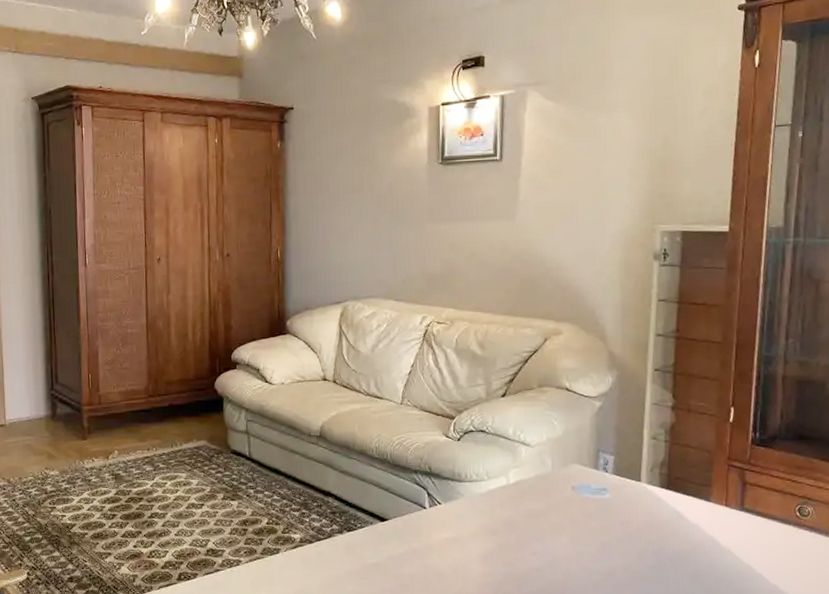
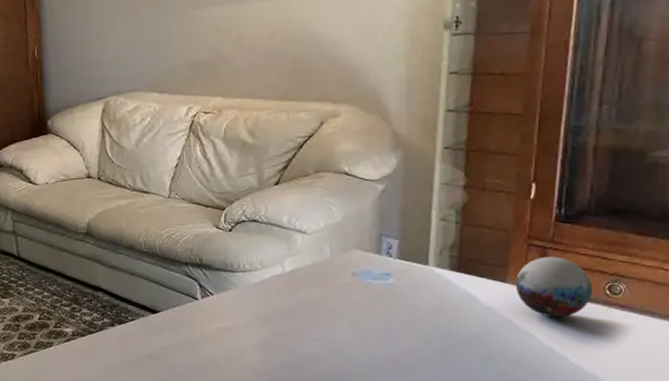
decorative orb: none [717,478,785,538] -> present [515,256,593,318]

